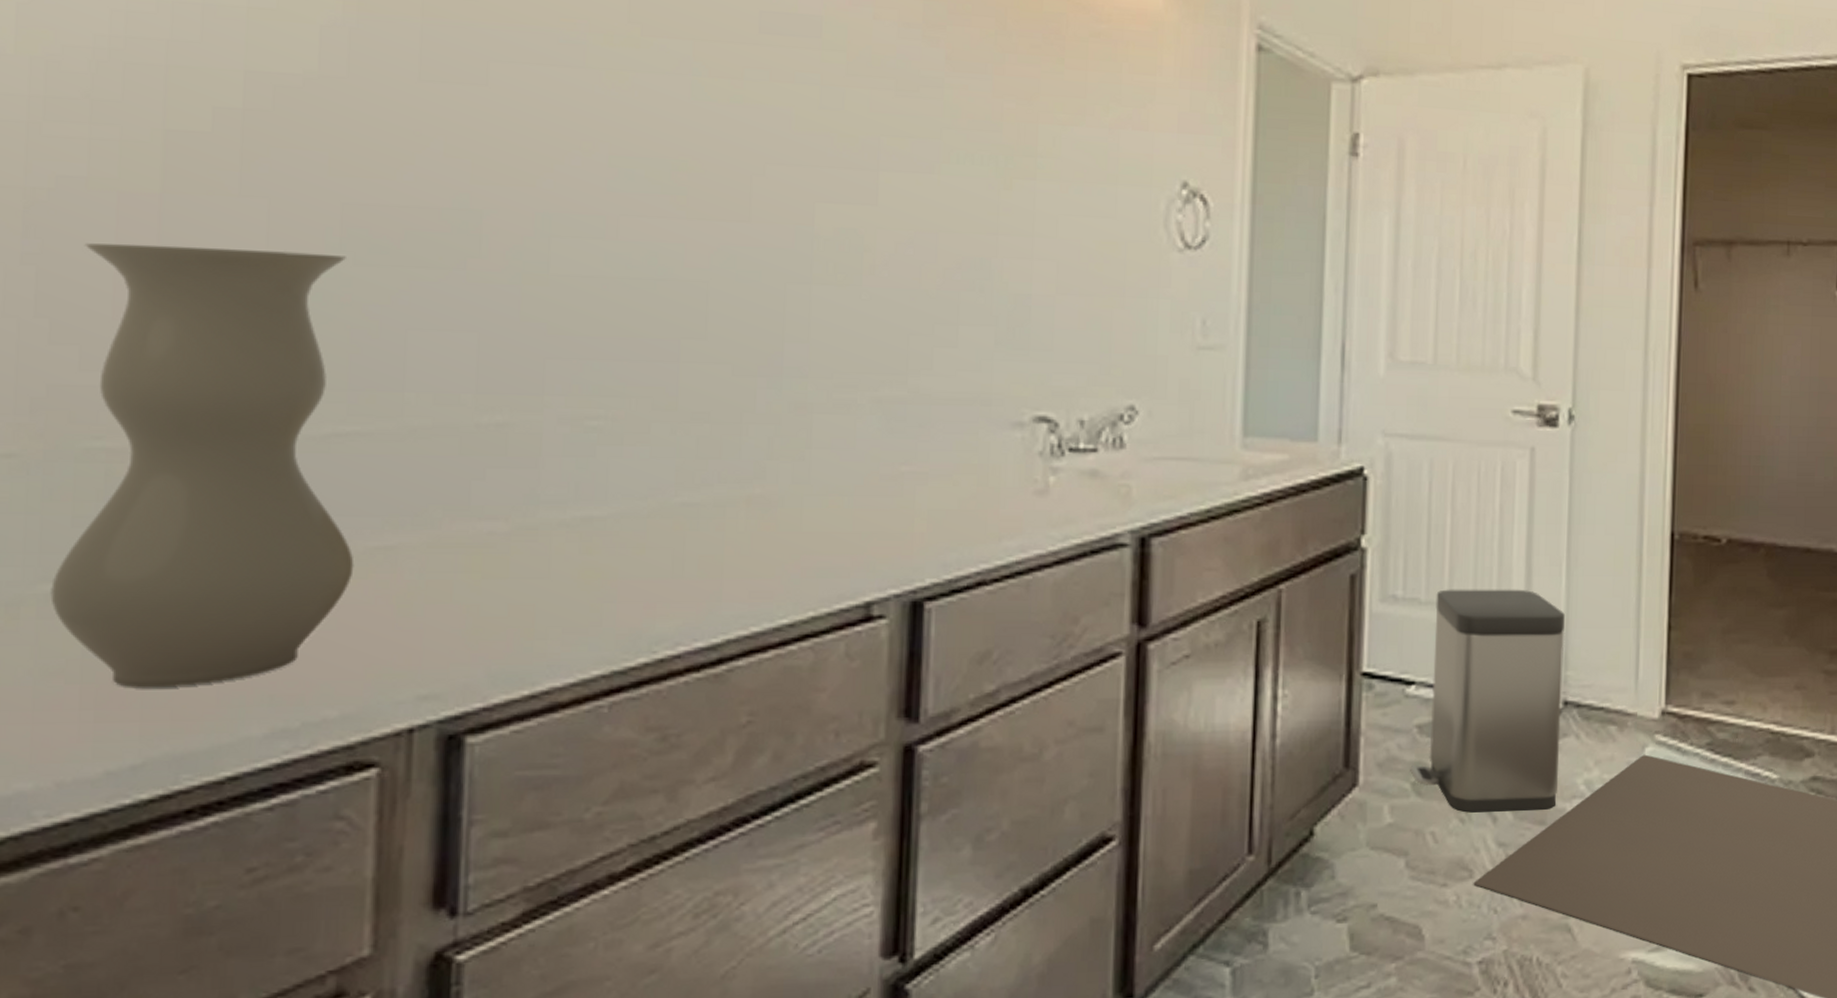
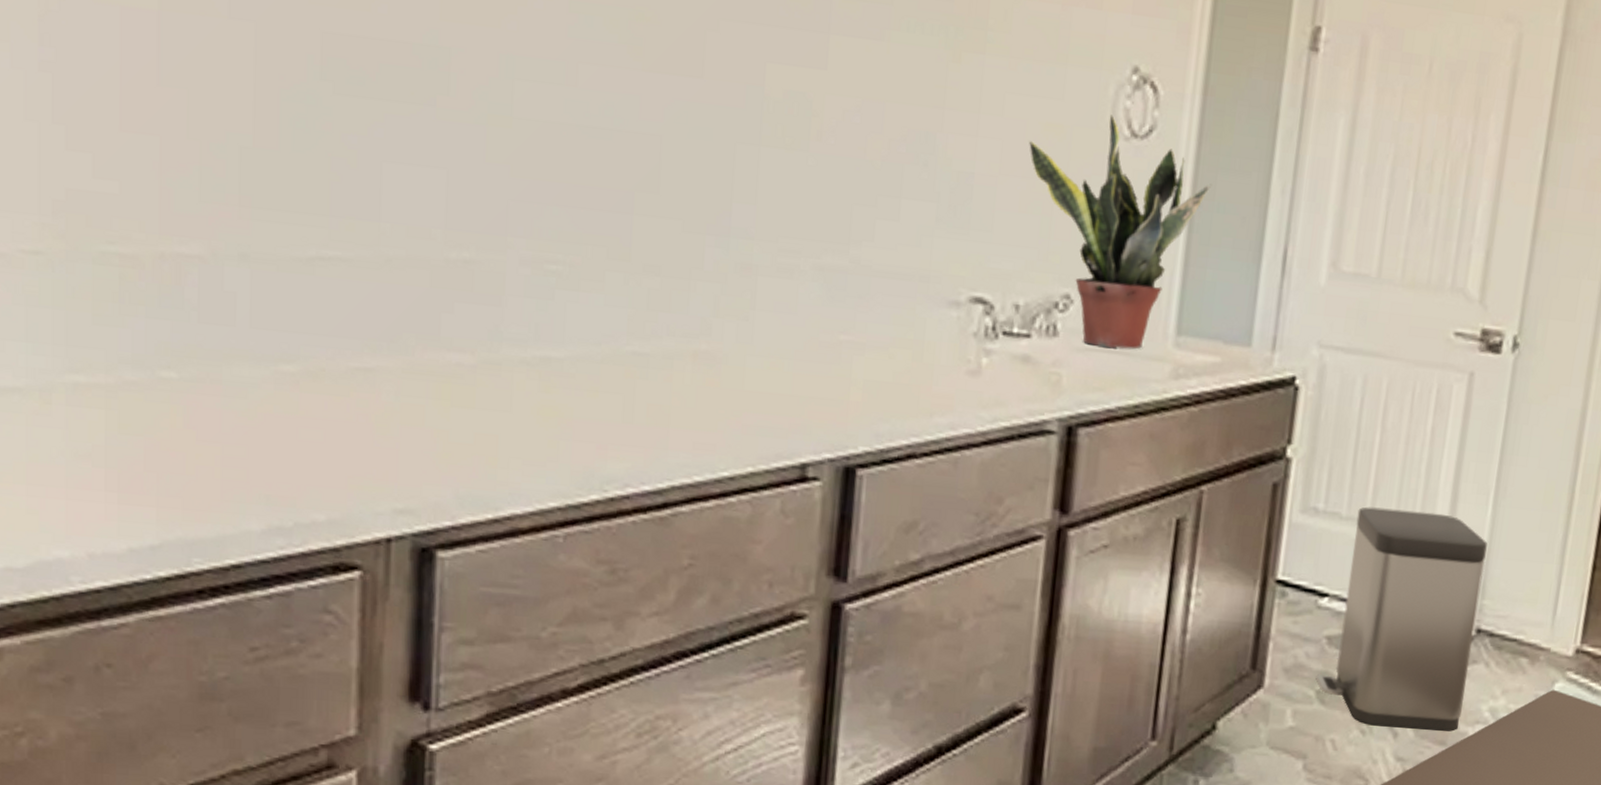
vase: present [50,243,355,688] -> none [77,55,338,480]
potted plant: none [1084,228,1267,456] -> present [1029,114,1212,350]

